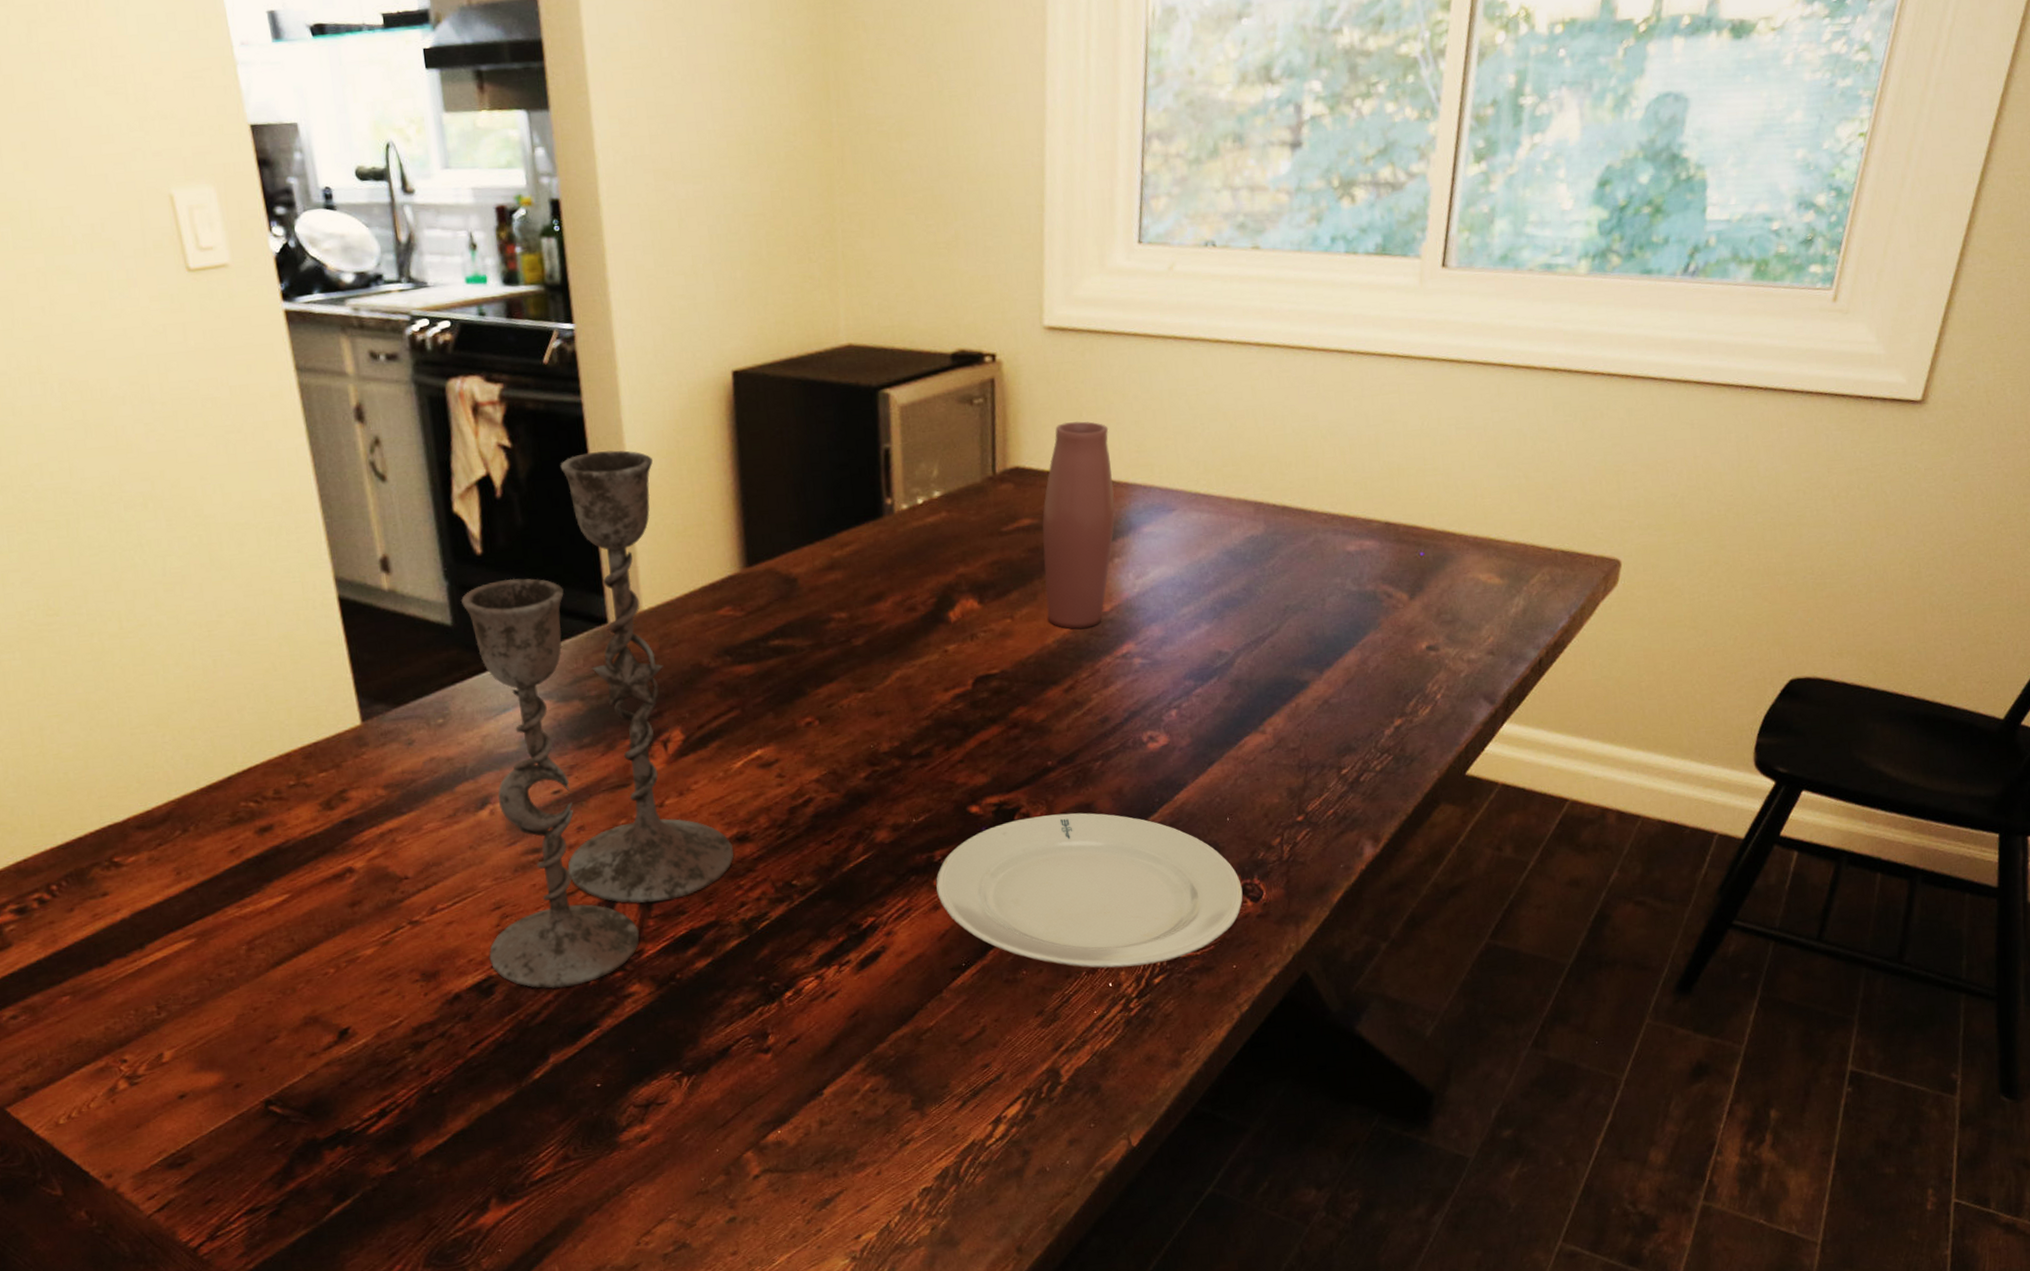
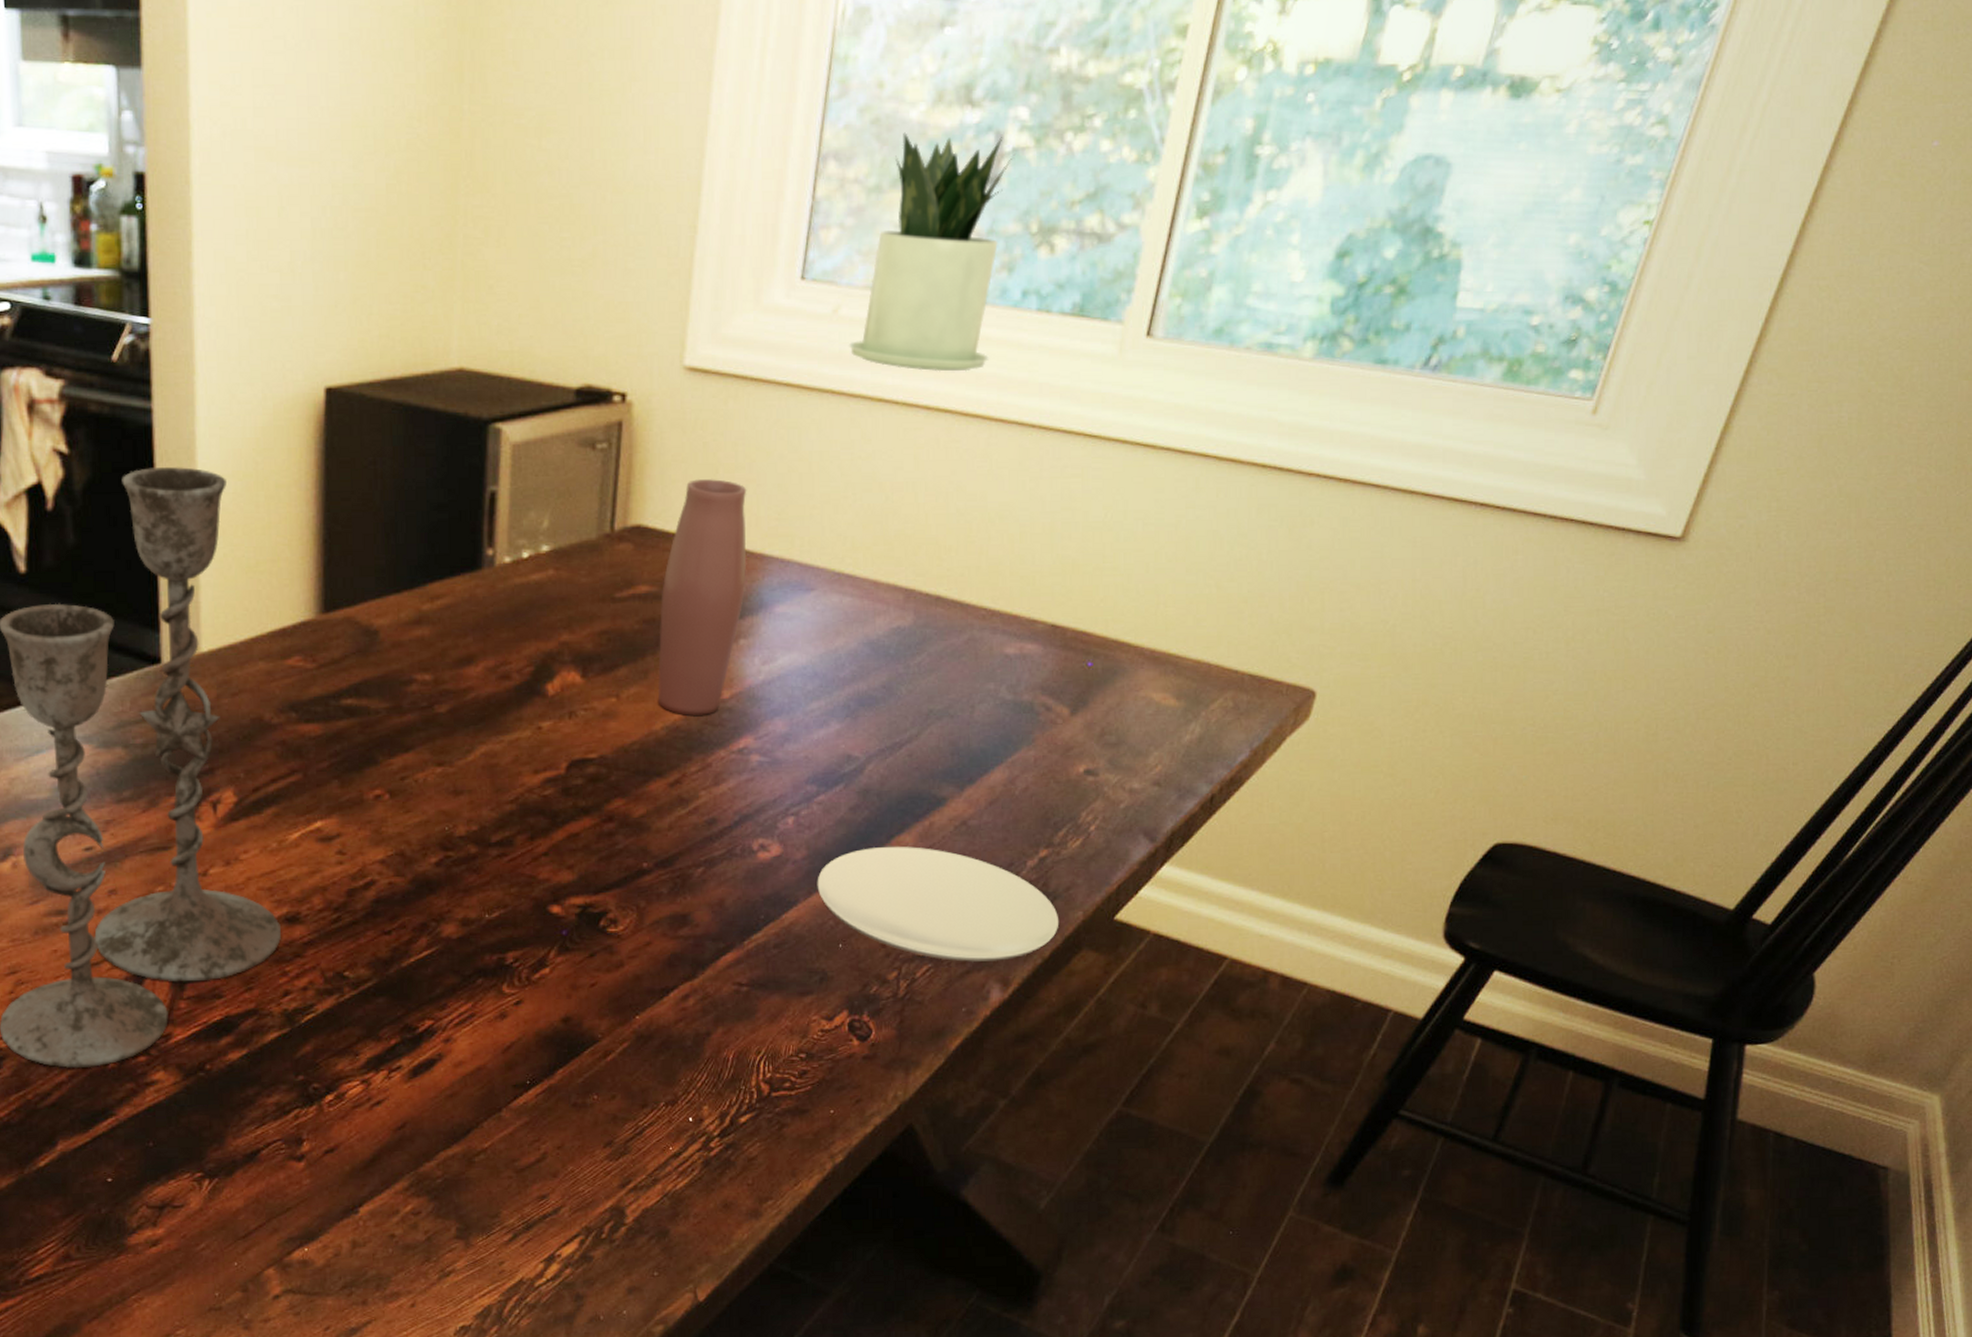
plate: present [936,812,1243,969] -> none [504,923,849,1101]
planter: none [1185,108,1313,313] -> present [849,132,1015,372]
plate: none [1202,726,1418,824] -> present [817,846,1059,962]

